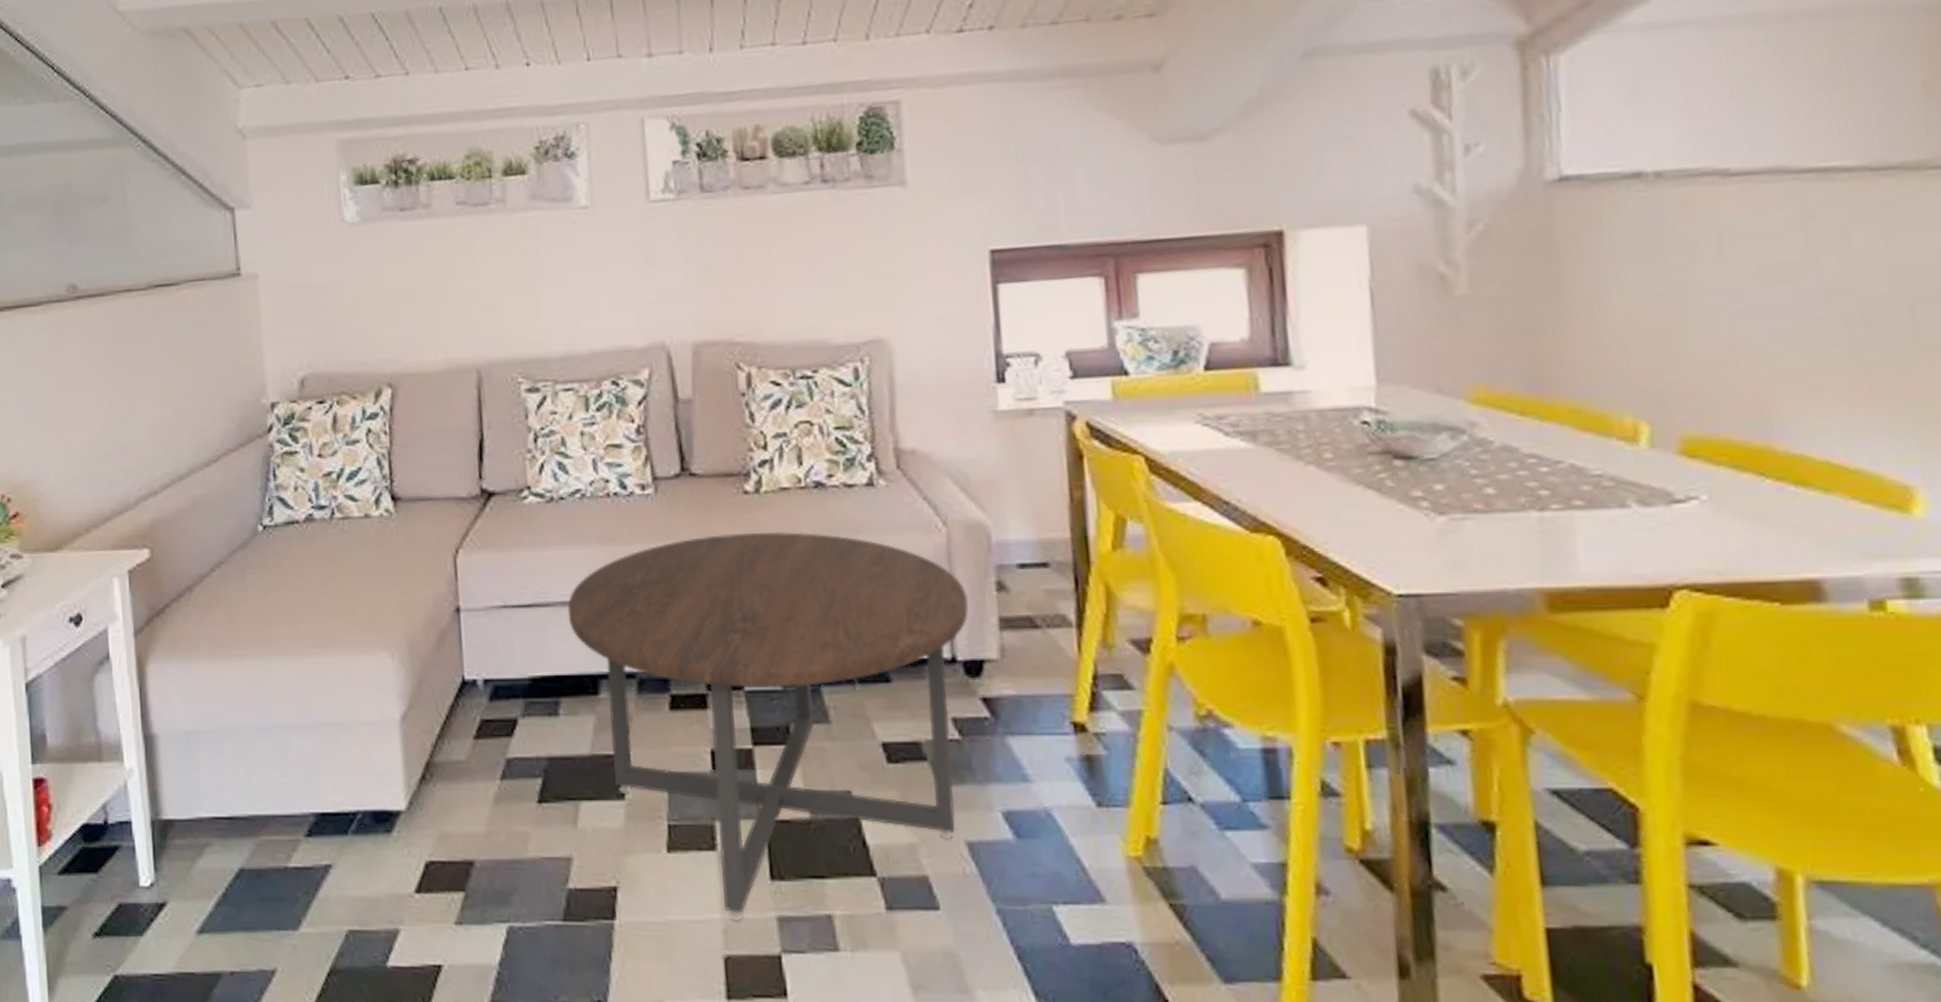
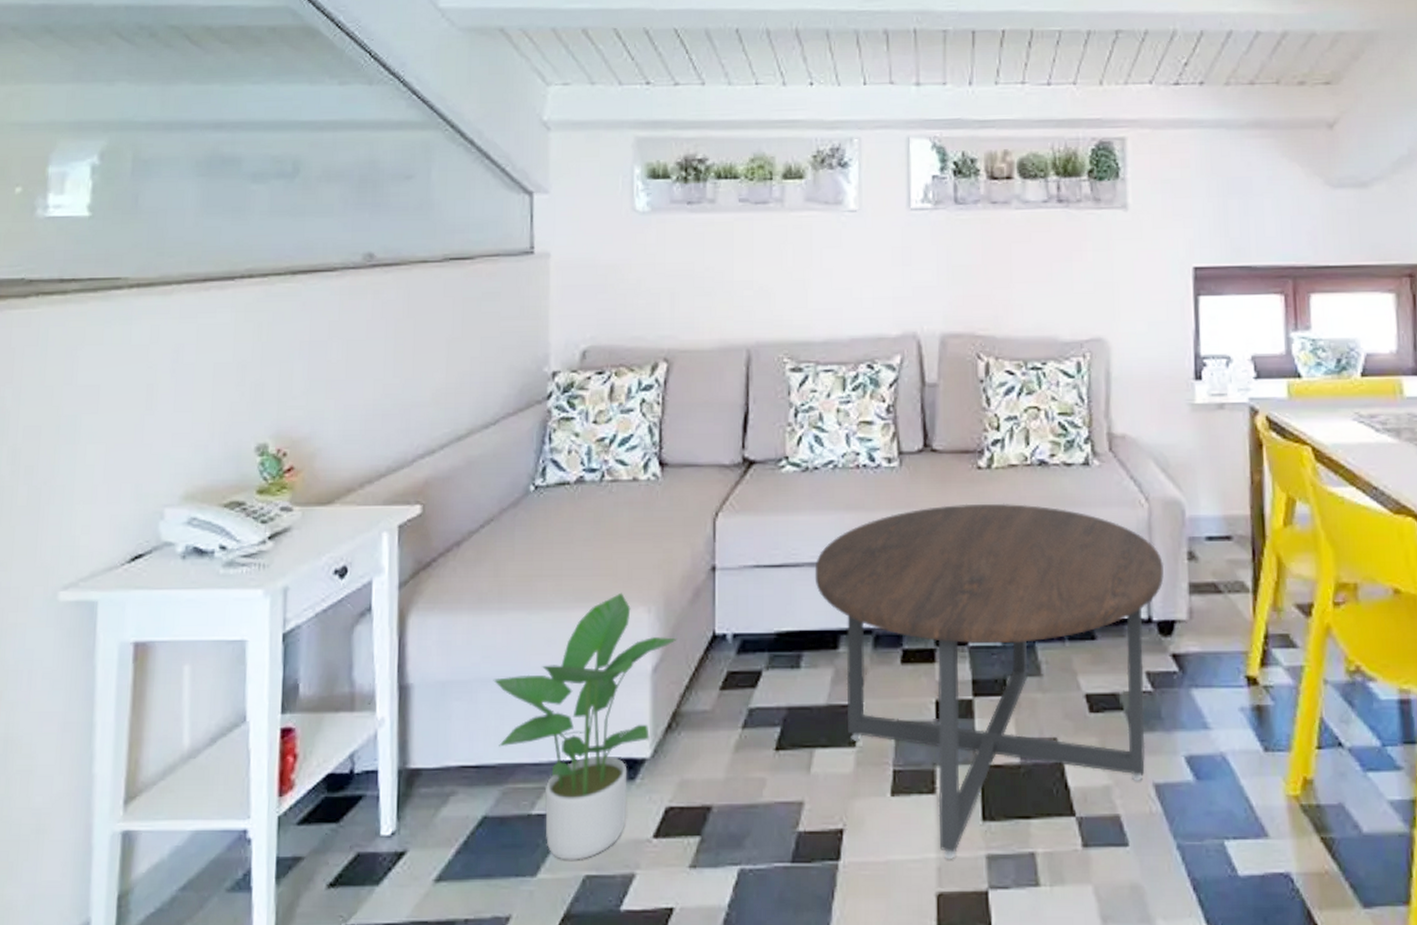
potted plant: none [237,637,425,915] -> present [493,592,677,860]

